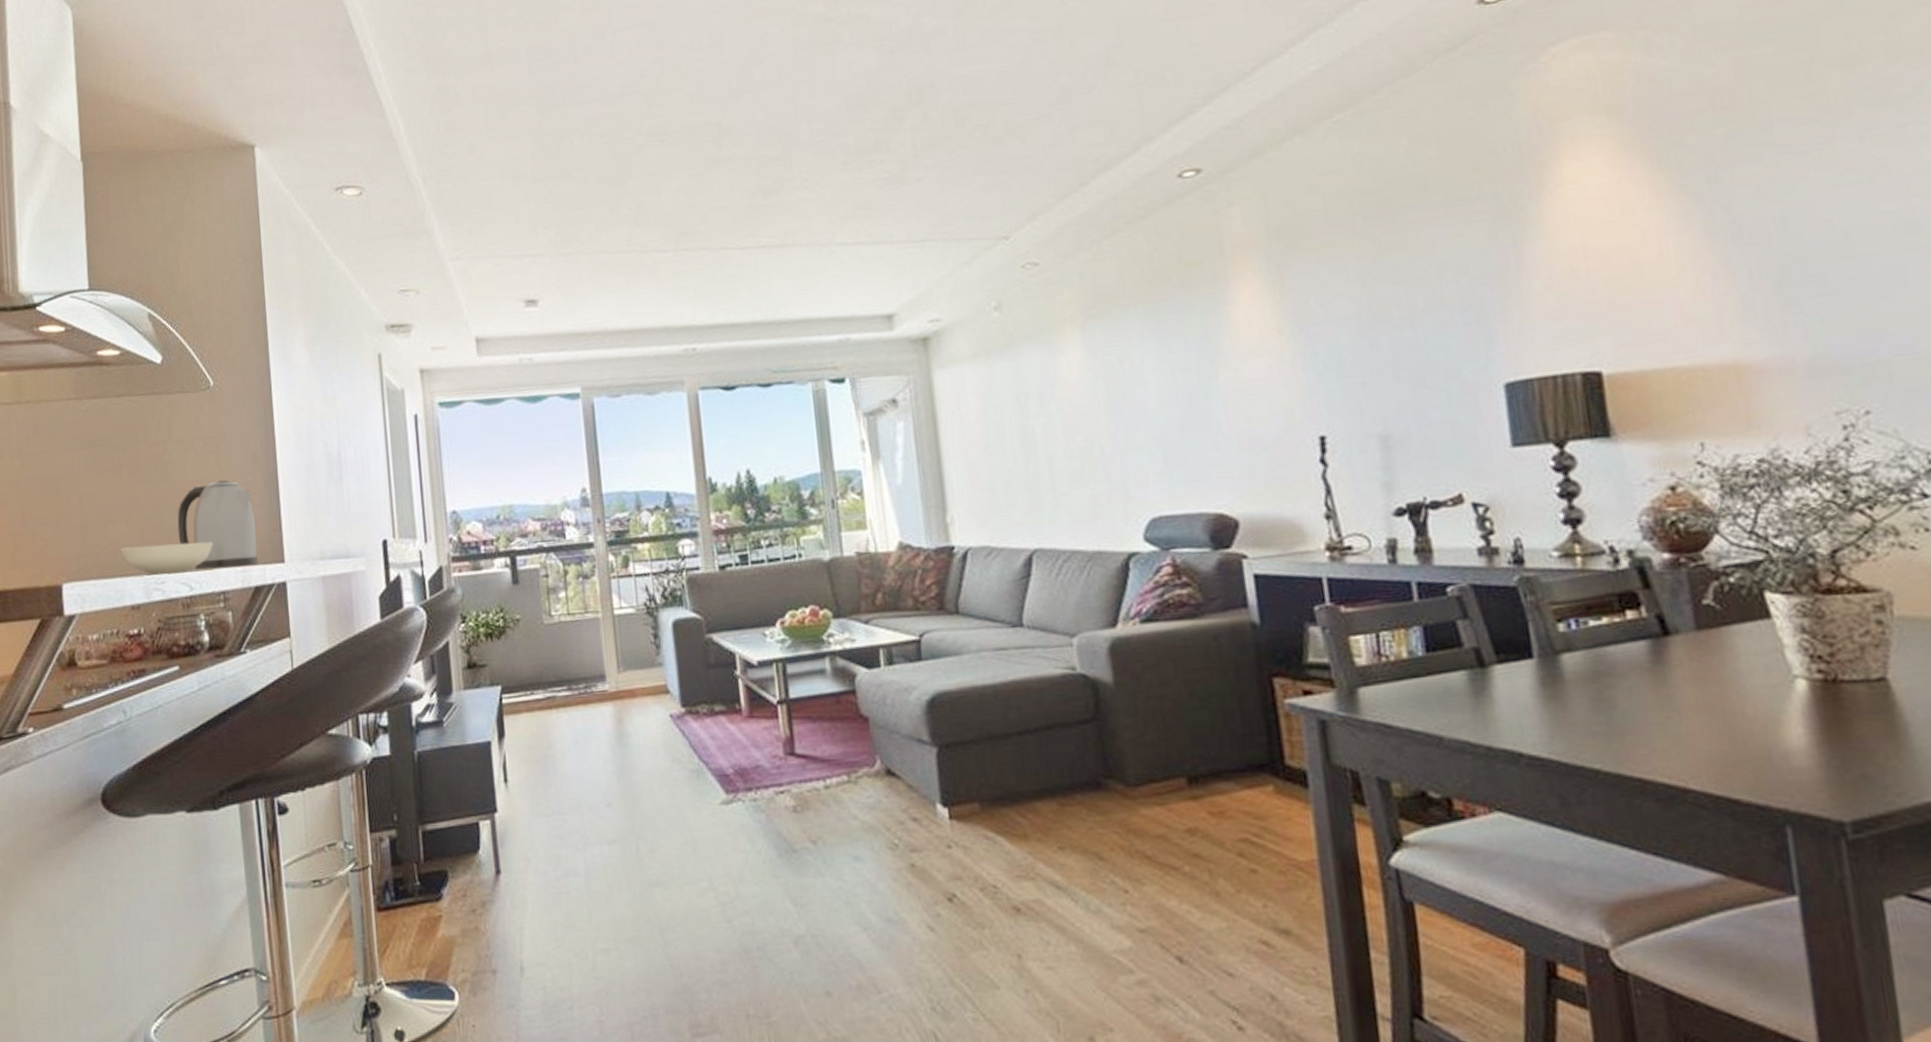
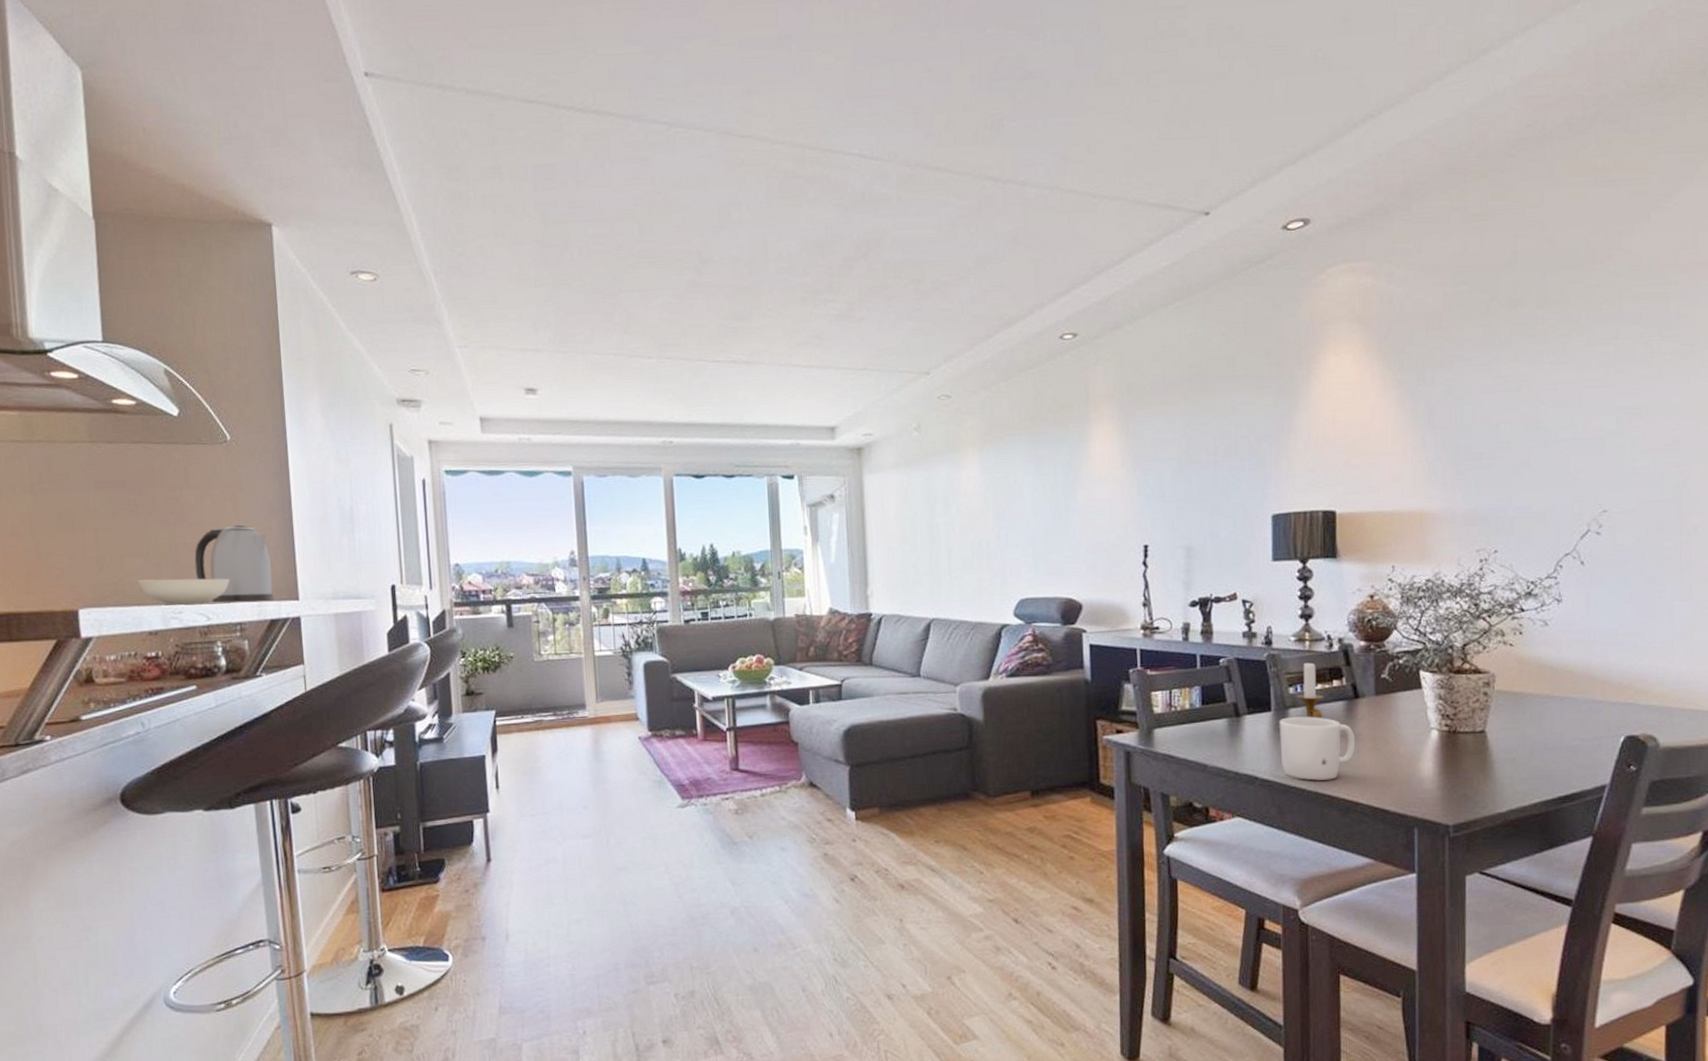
mug: none [1547,664,1674,758] -> present [1279,716,1356,781]
candlestick: none [1570,586,1615,667] -> present [1296,662,1324,719]

